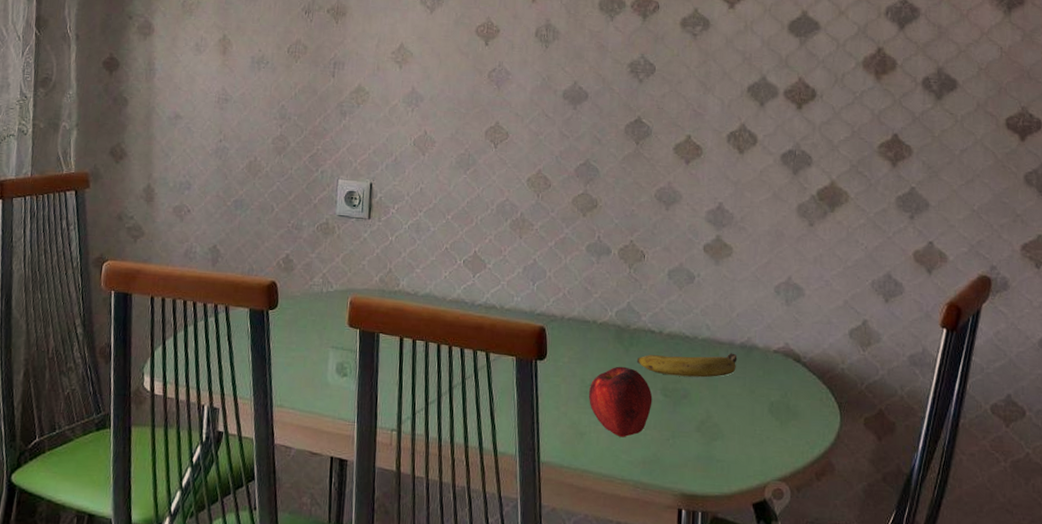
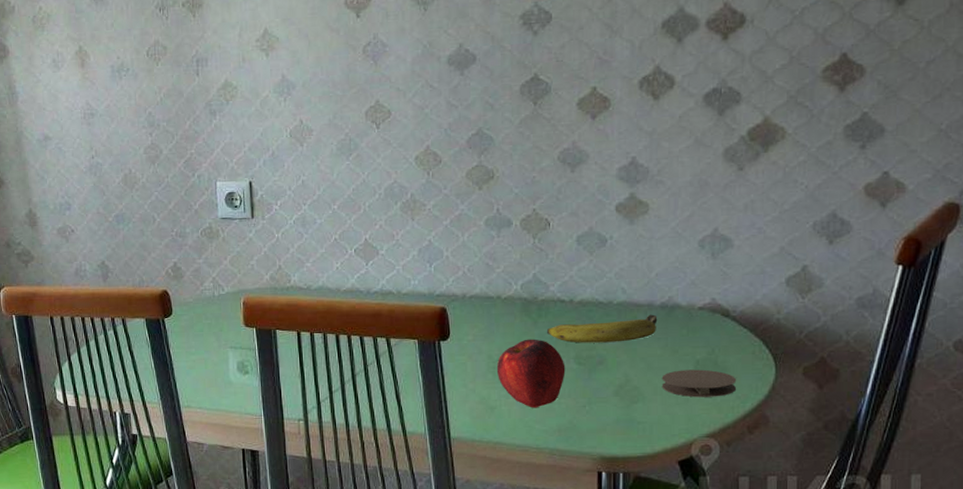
coaster: none [739,410,806,441] -> present [662,369,736,398]

